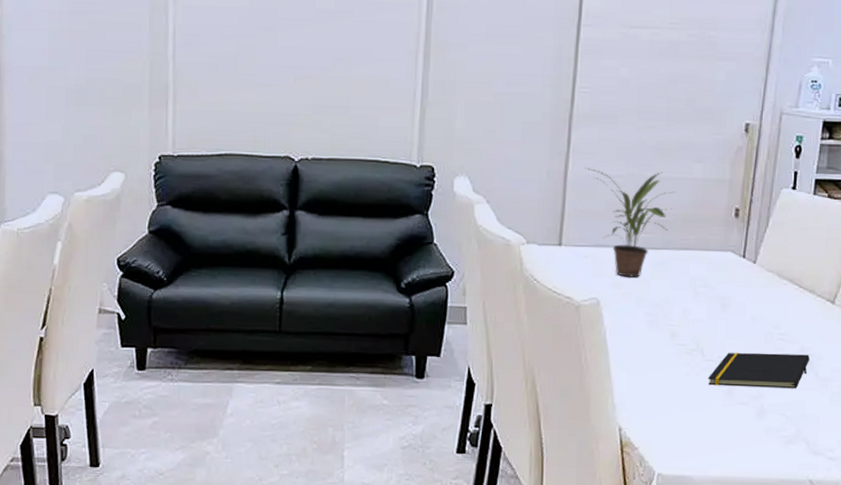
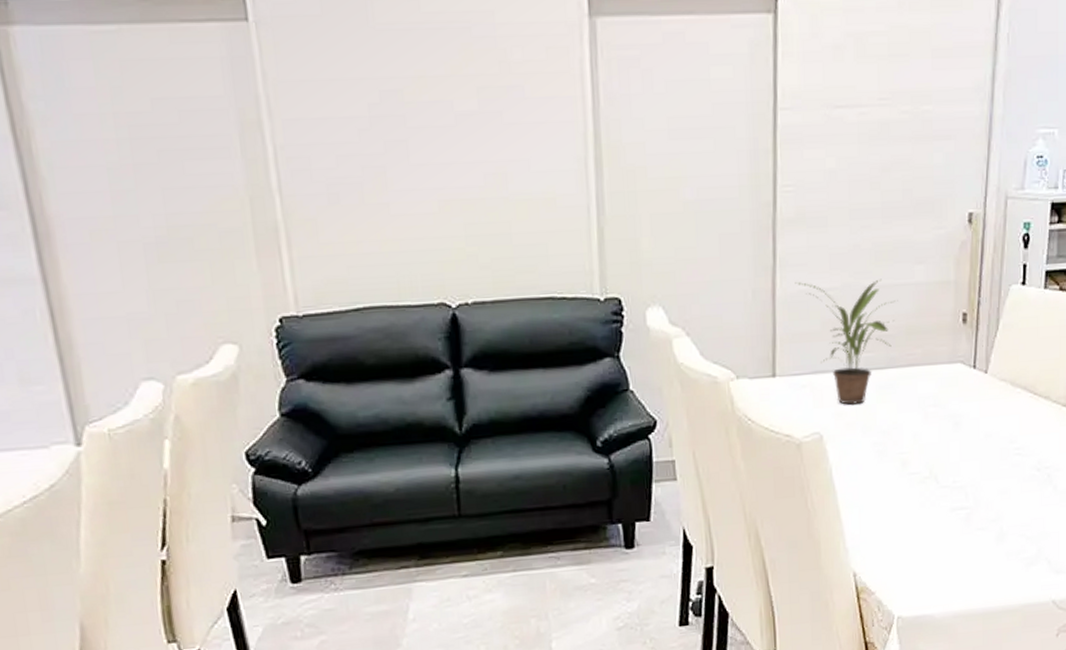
notepad: present [708,353,810,389] -> none [944,467,1047,514]

